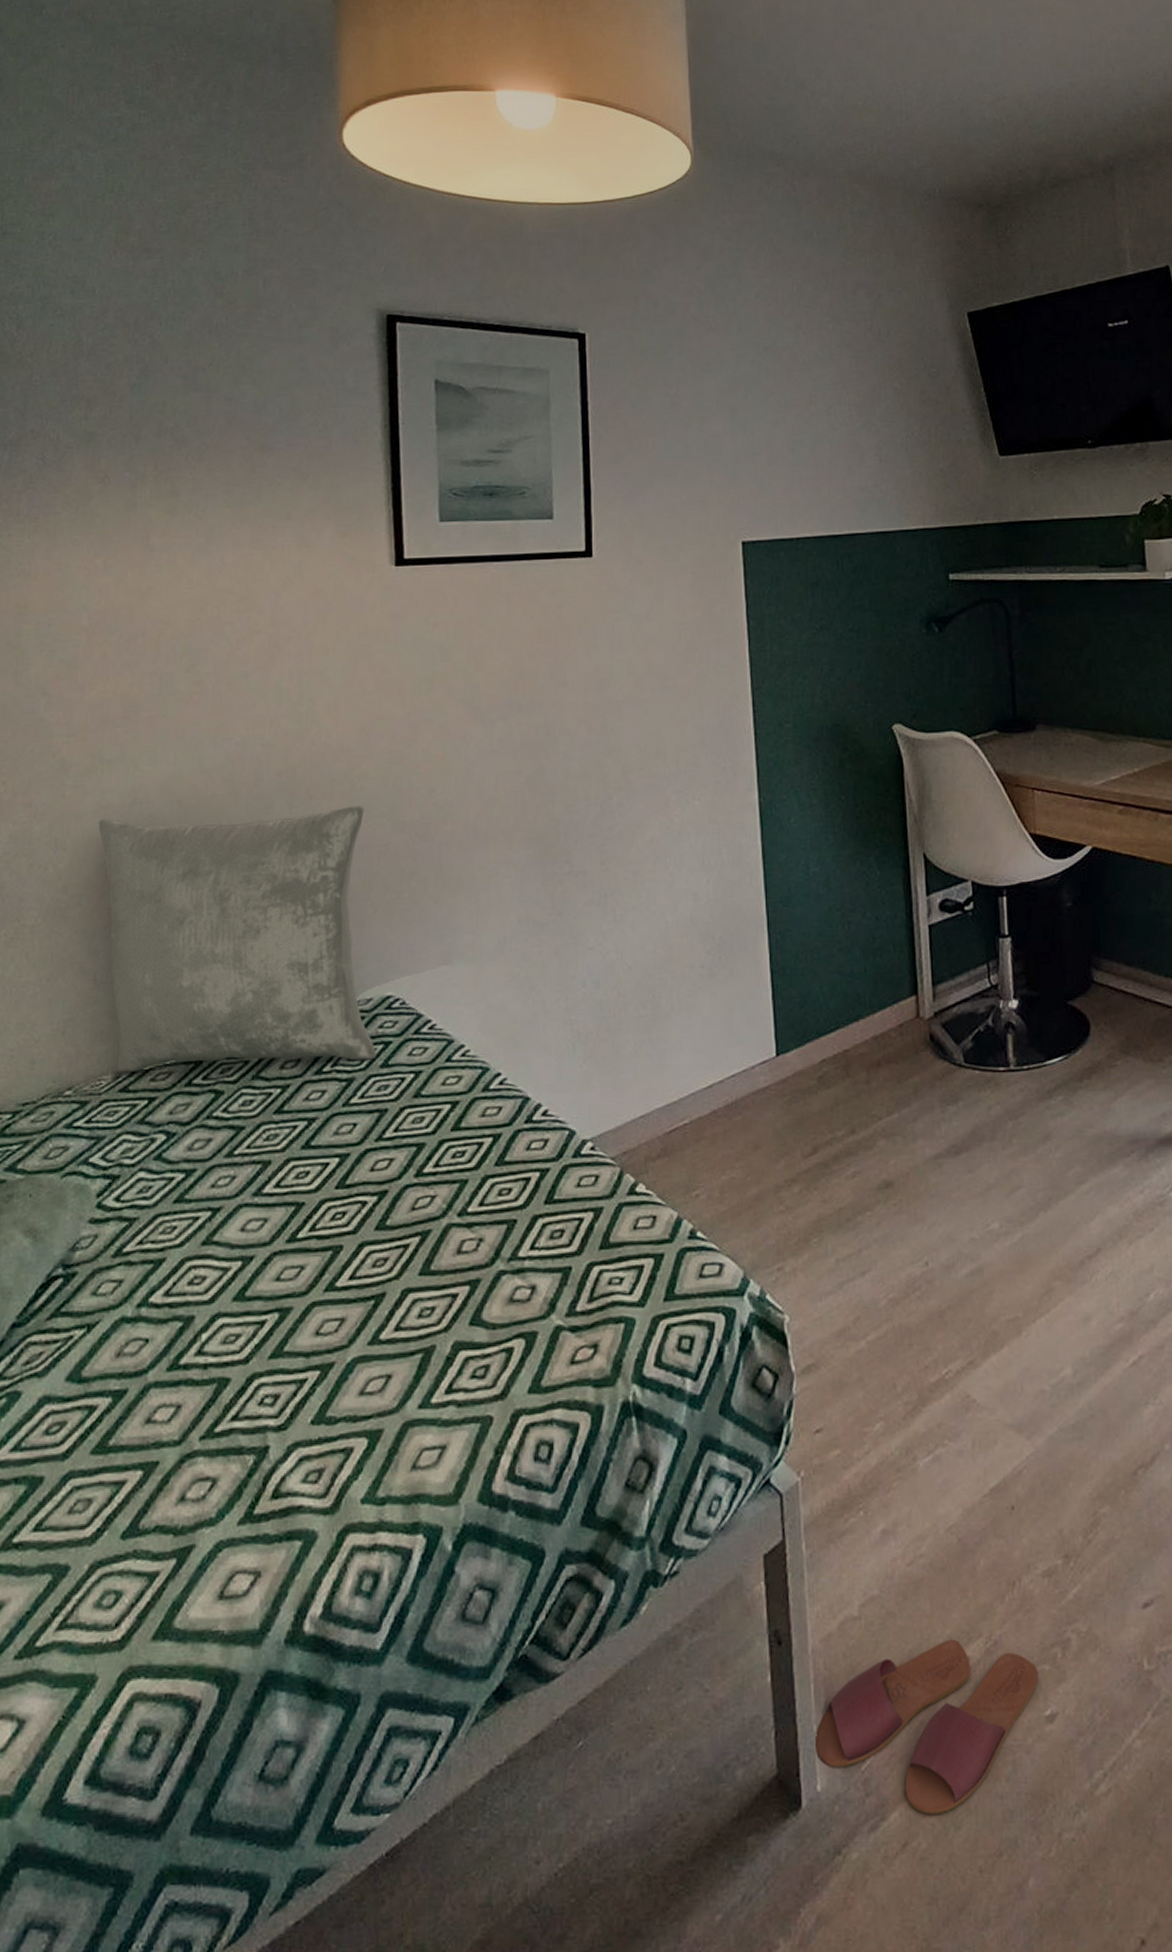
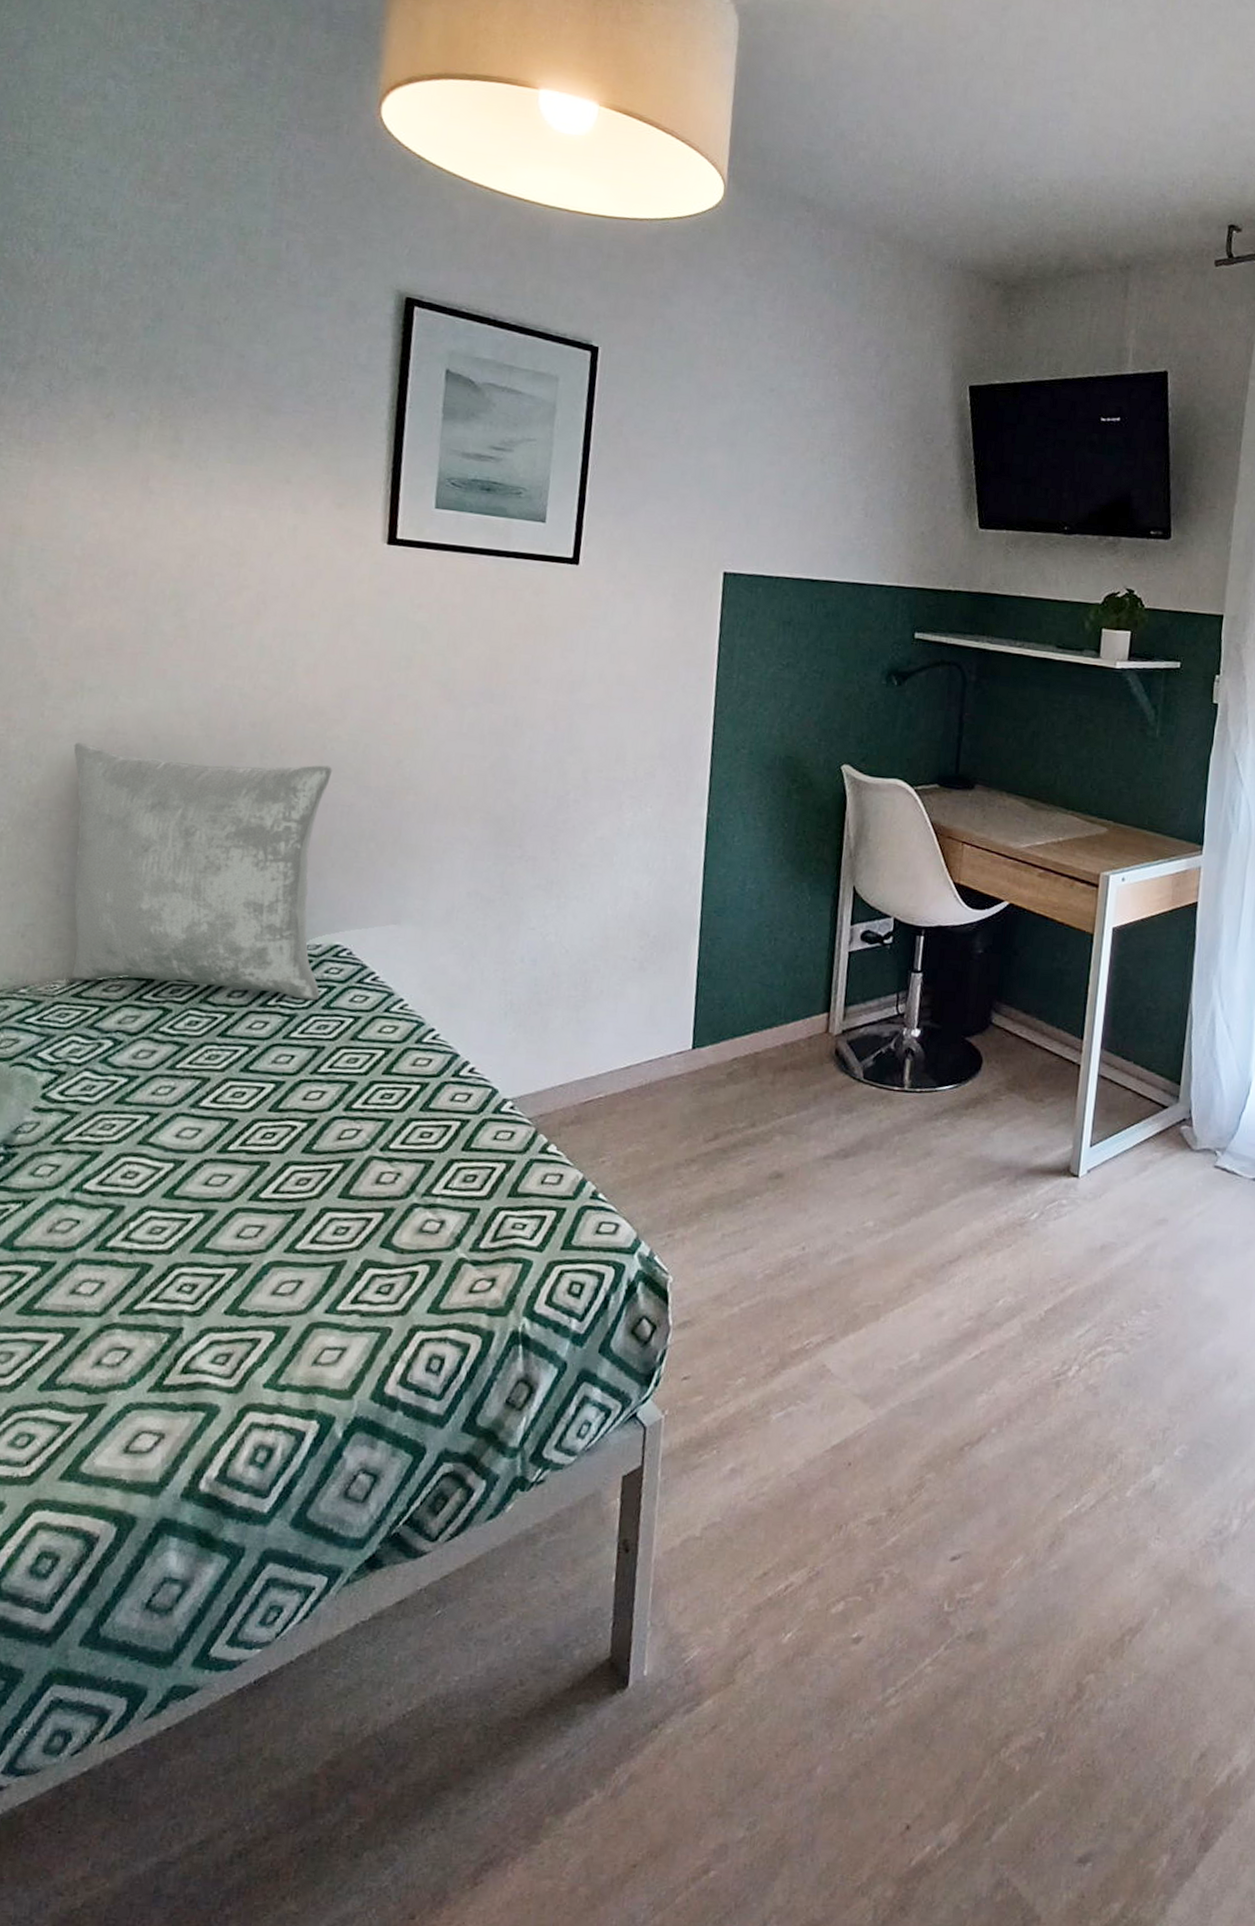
slippers: present [814,1640,1040,1815] -> none [646,1566,852,1707]

